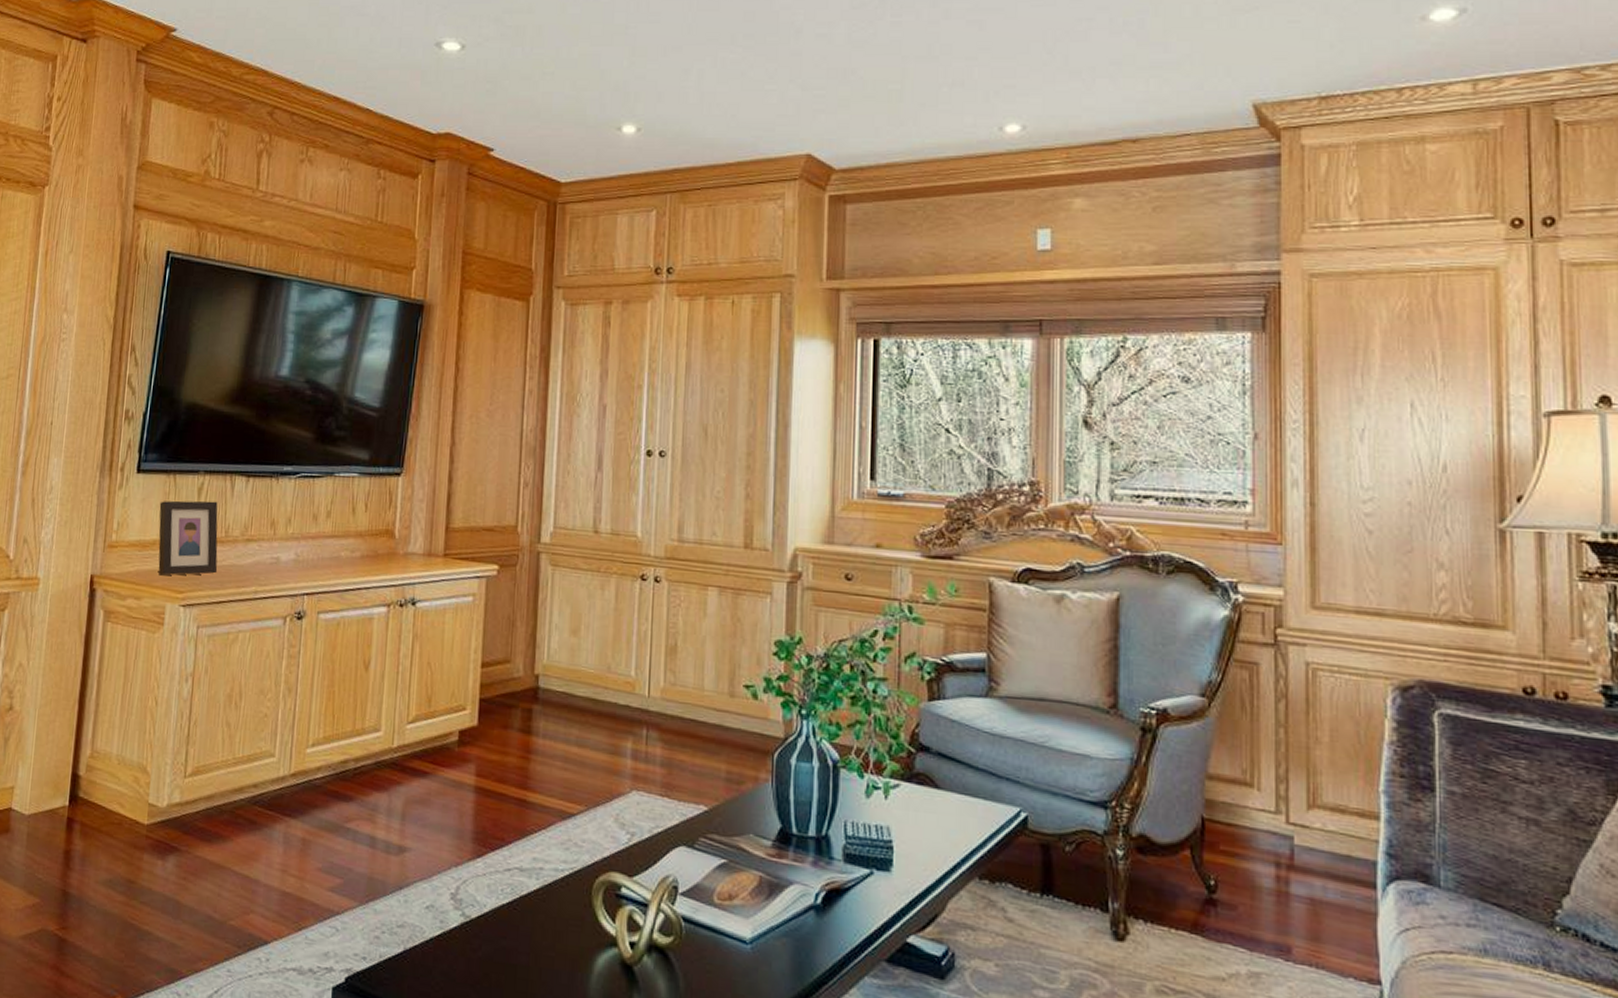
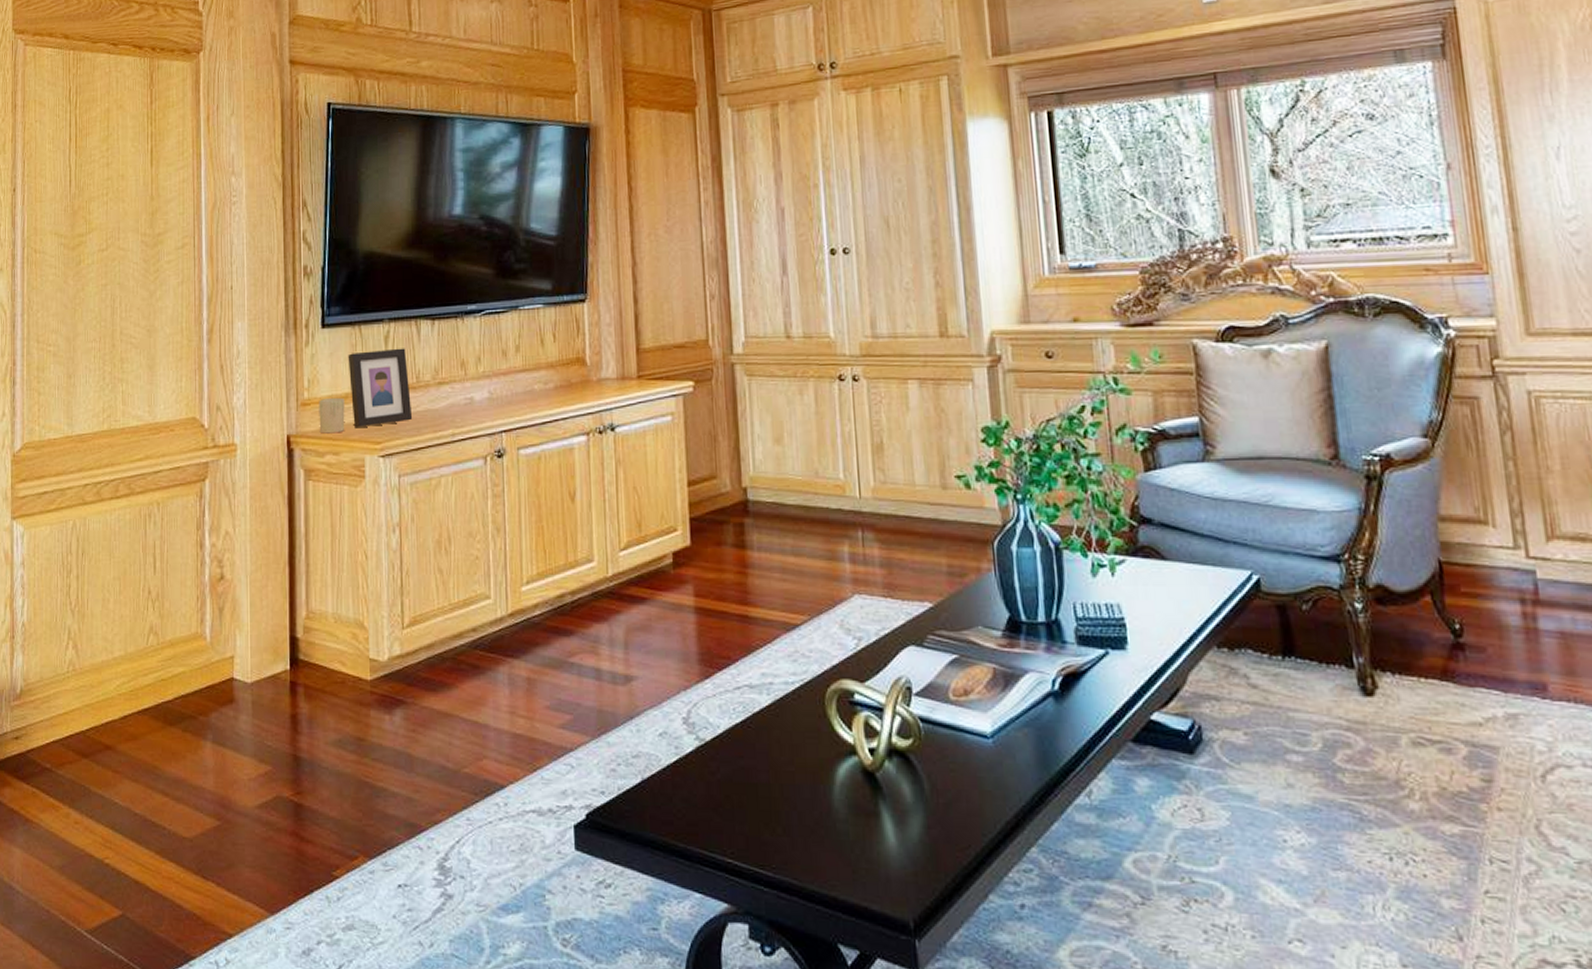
candle: none [123,542,152,579] -> present [318,397,345,434]

